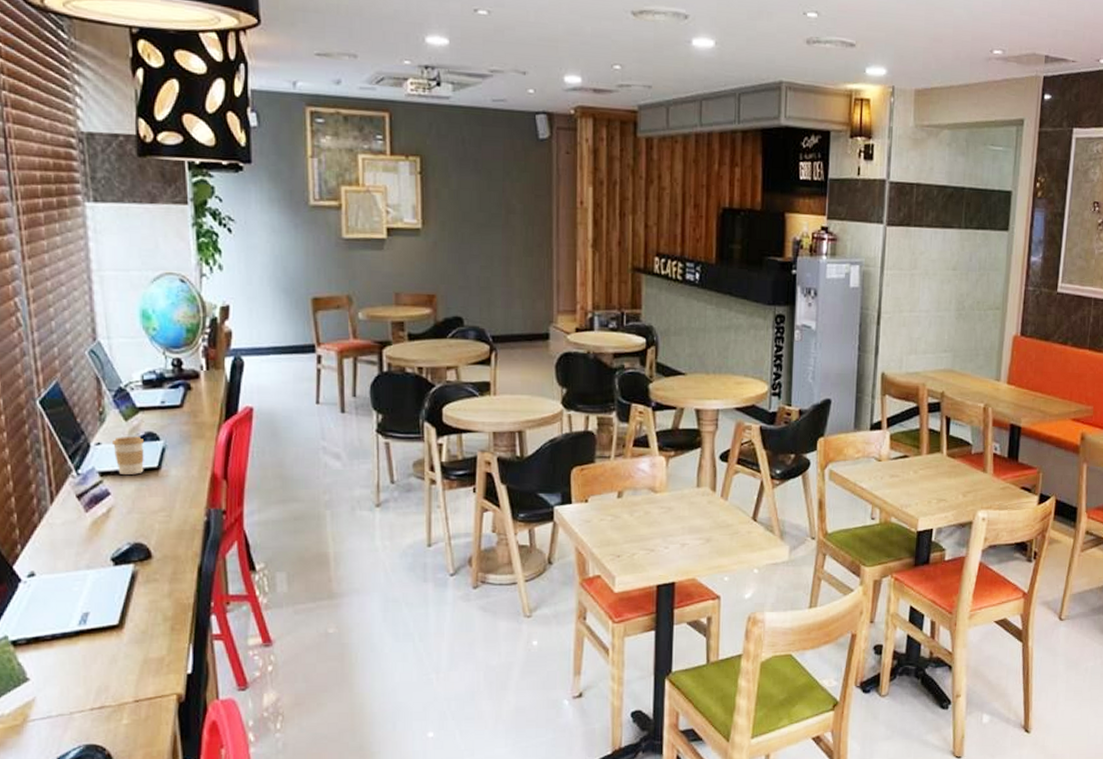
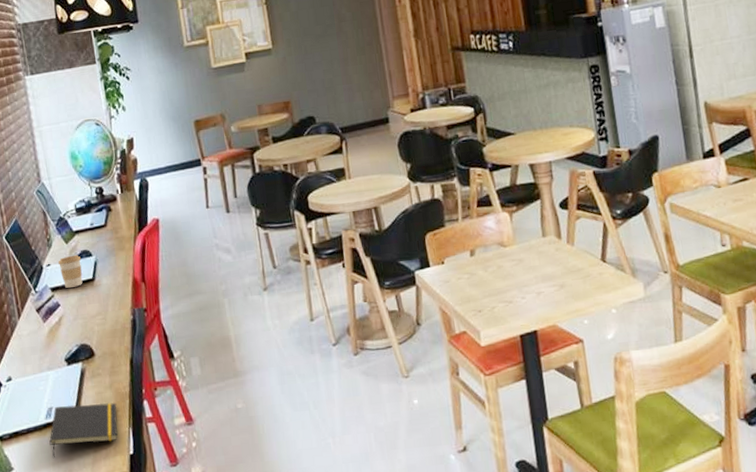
notepad: none [81,611,176,671] -> present [49,403,118,459]

